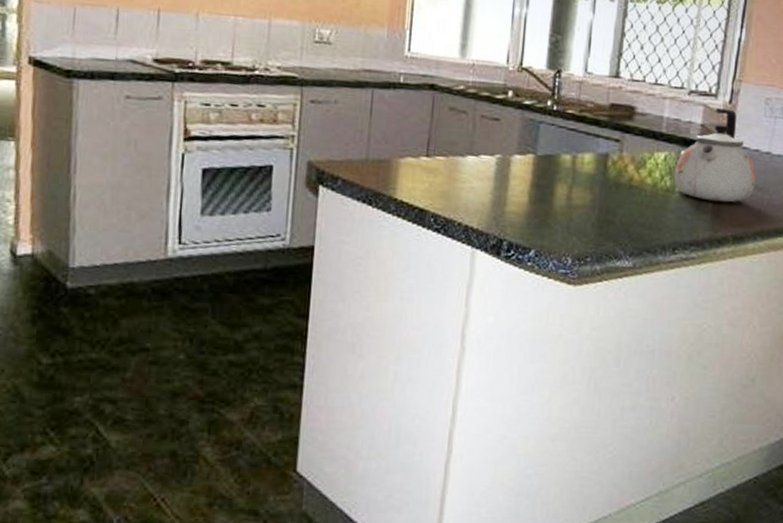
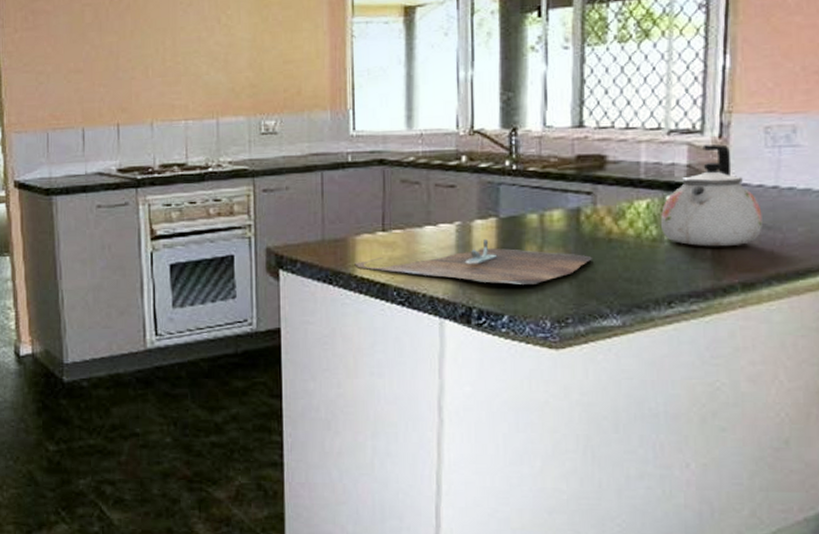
cutting board: none [396,174,615,222] -> present [354,238,593,284]

